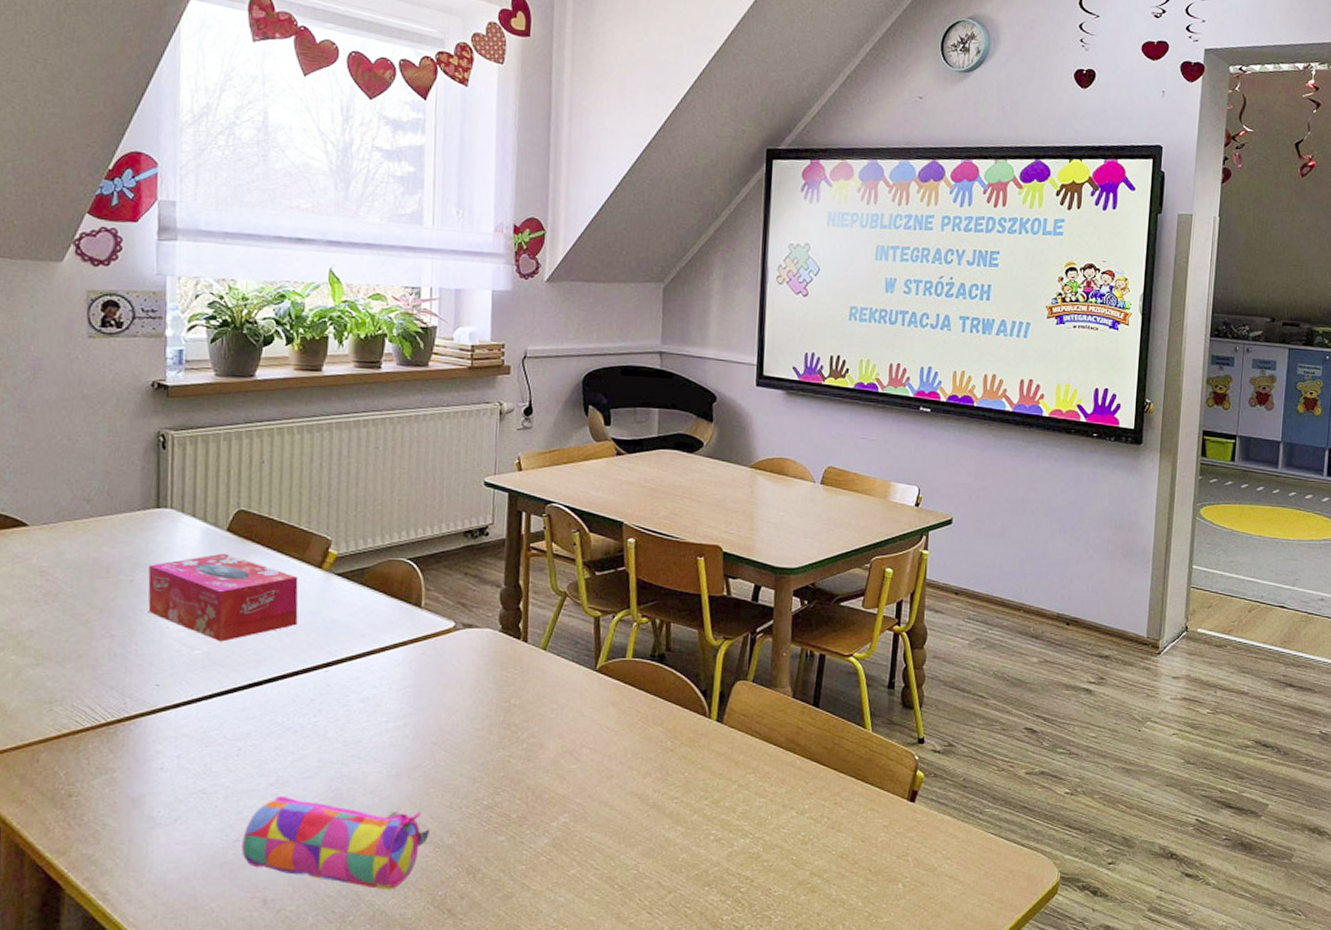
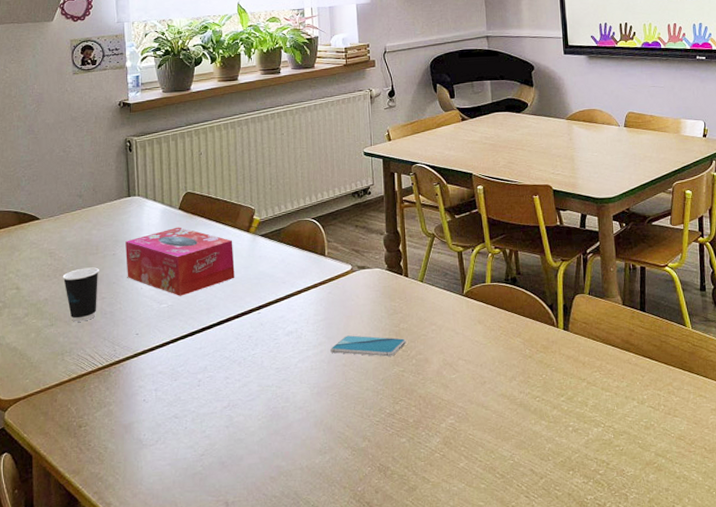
dixie cup: none [56,594,110,664] -> present [62,267,99,322]
pencil case: present [242,797,429,890] -> none [207,416,347,489]
smartphone: none [418,708,518,737] -> present [330,335,407,357]

